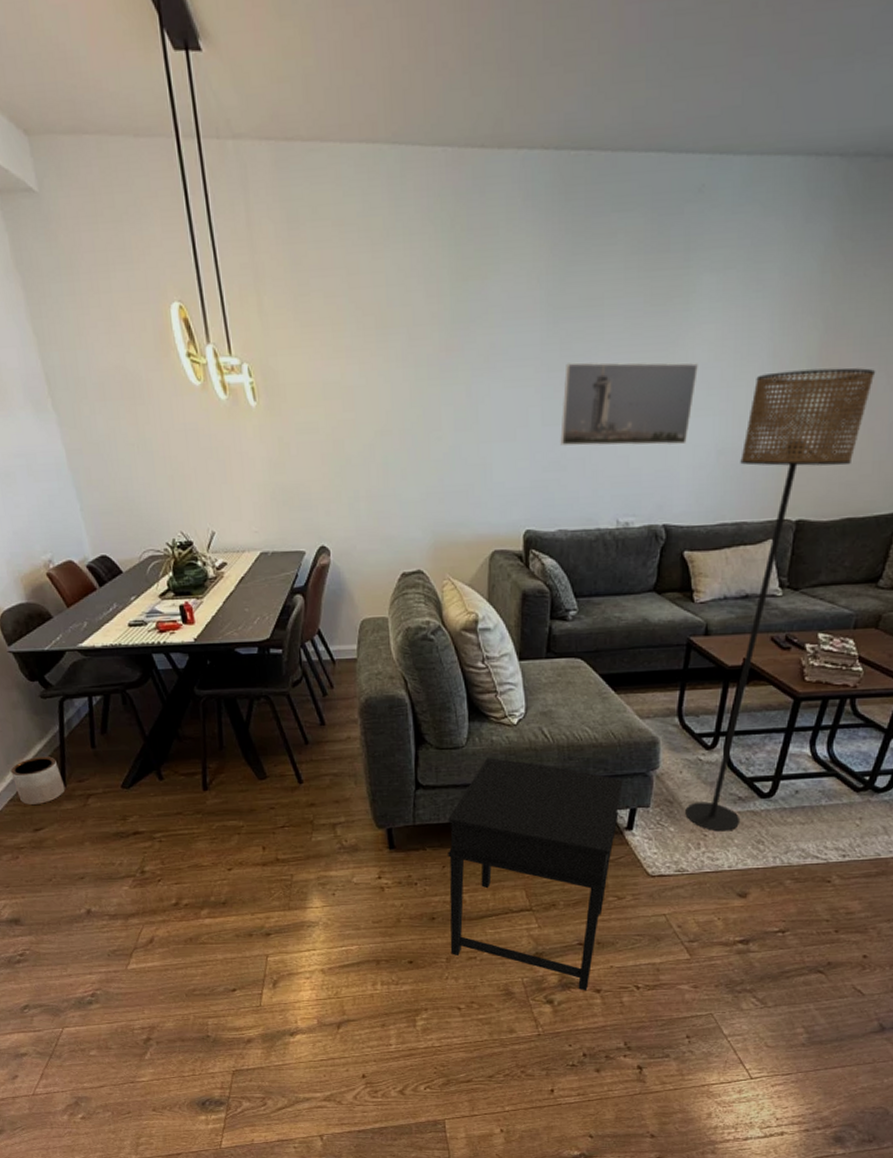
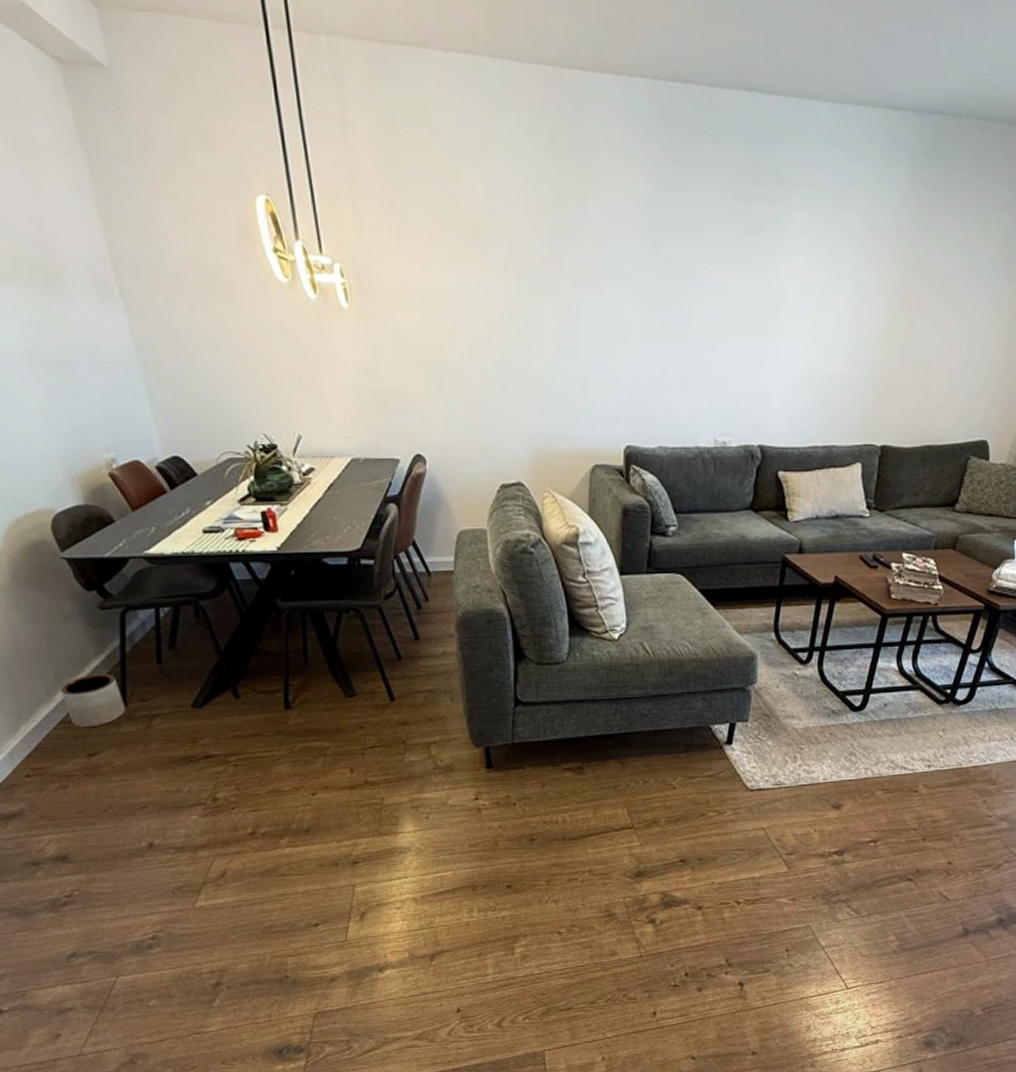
side table: present [448,758,623,991] -> none [548,673,723,909]
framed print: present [560,362,698,446] -> none [660,284,790,368]
floor lamp: present [685,367,876,832] -> none [782,305,950,745]

